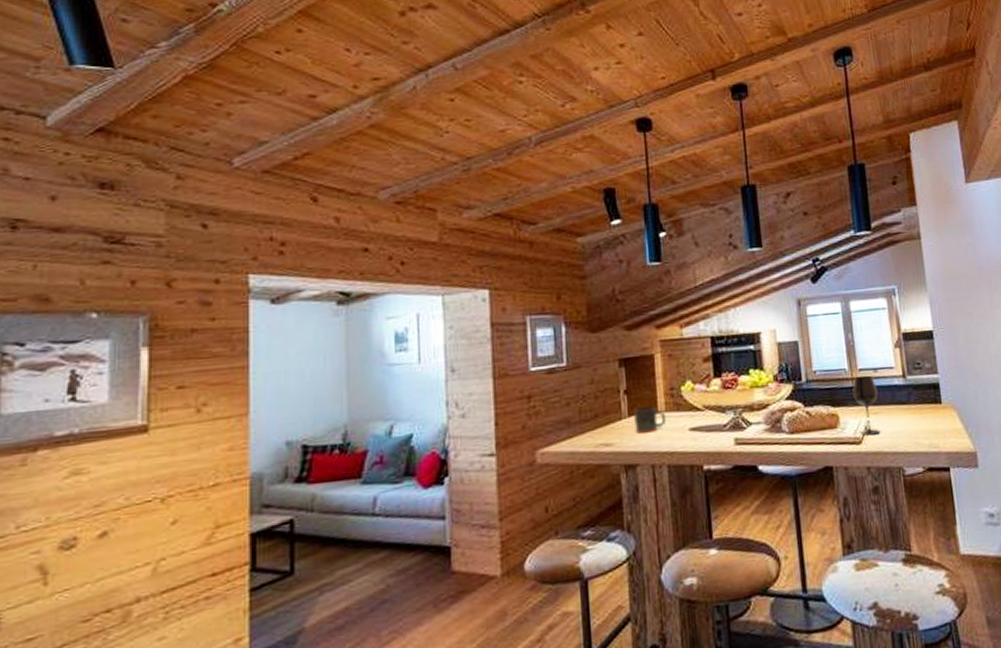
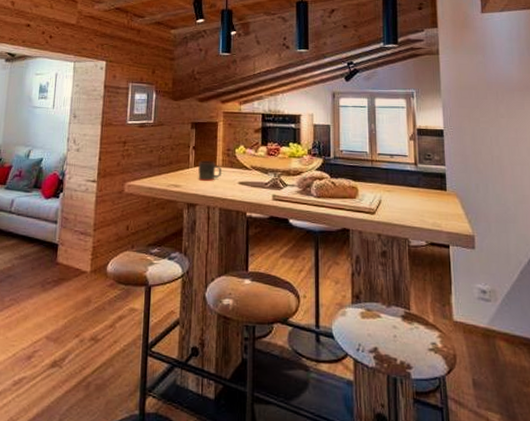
wine glass: present [852,375,881,436] -> none [371,159,392,209]

